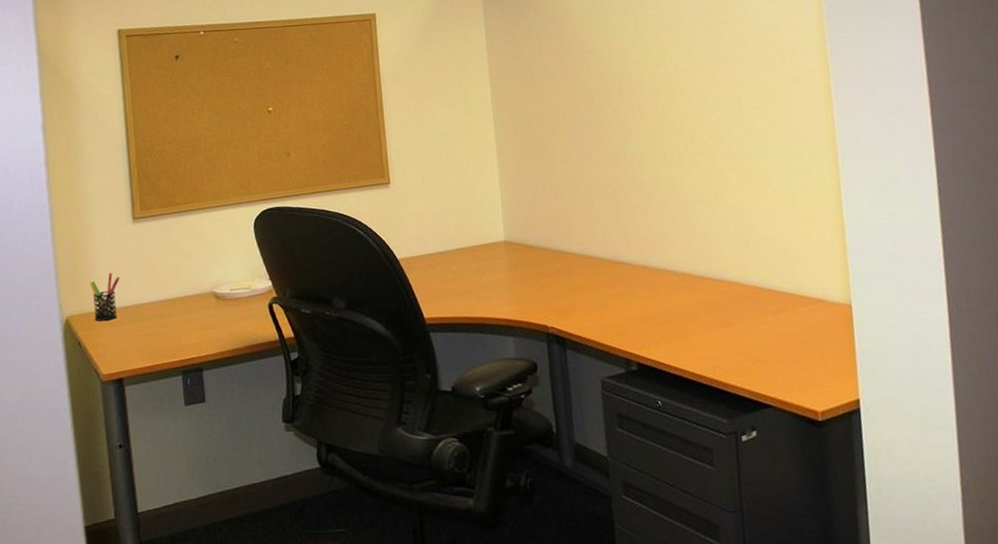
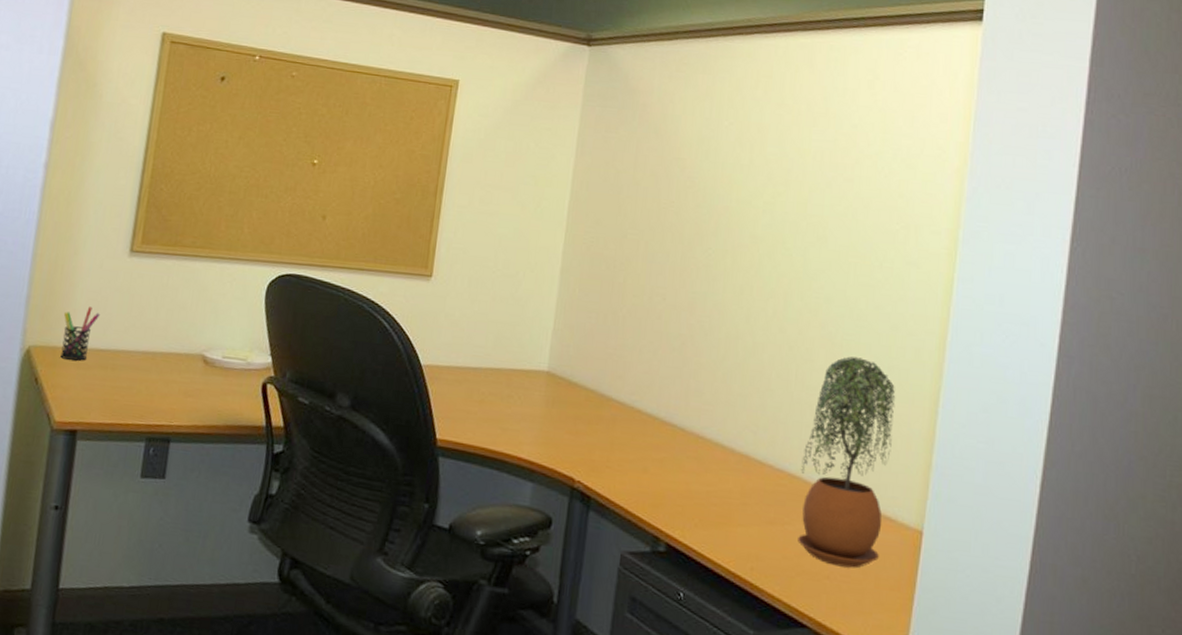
potted plant: none [736,170,819,350] -> present [798,356,896,569]

